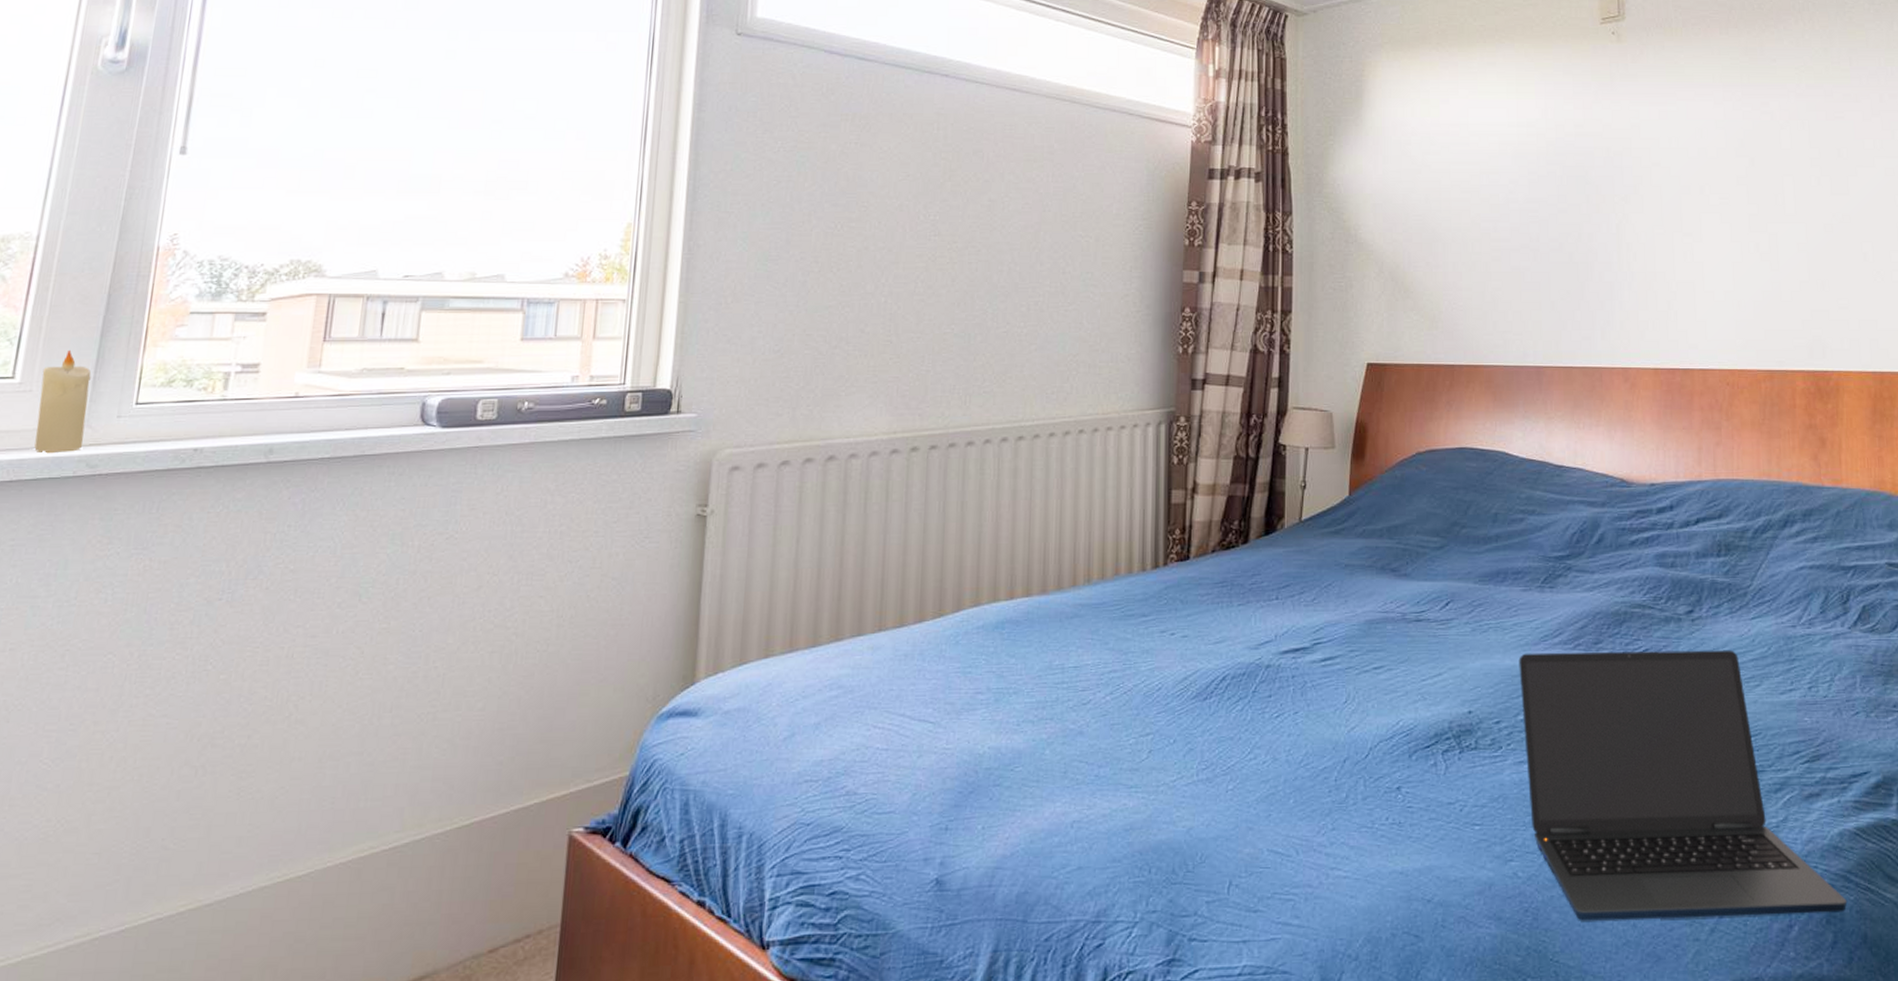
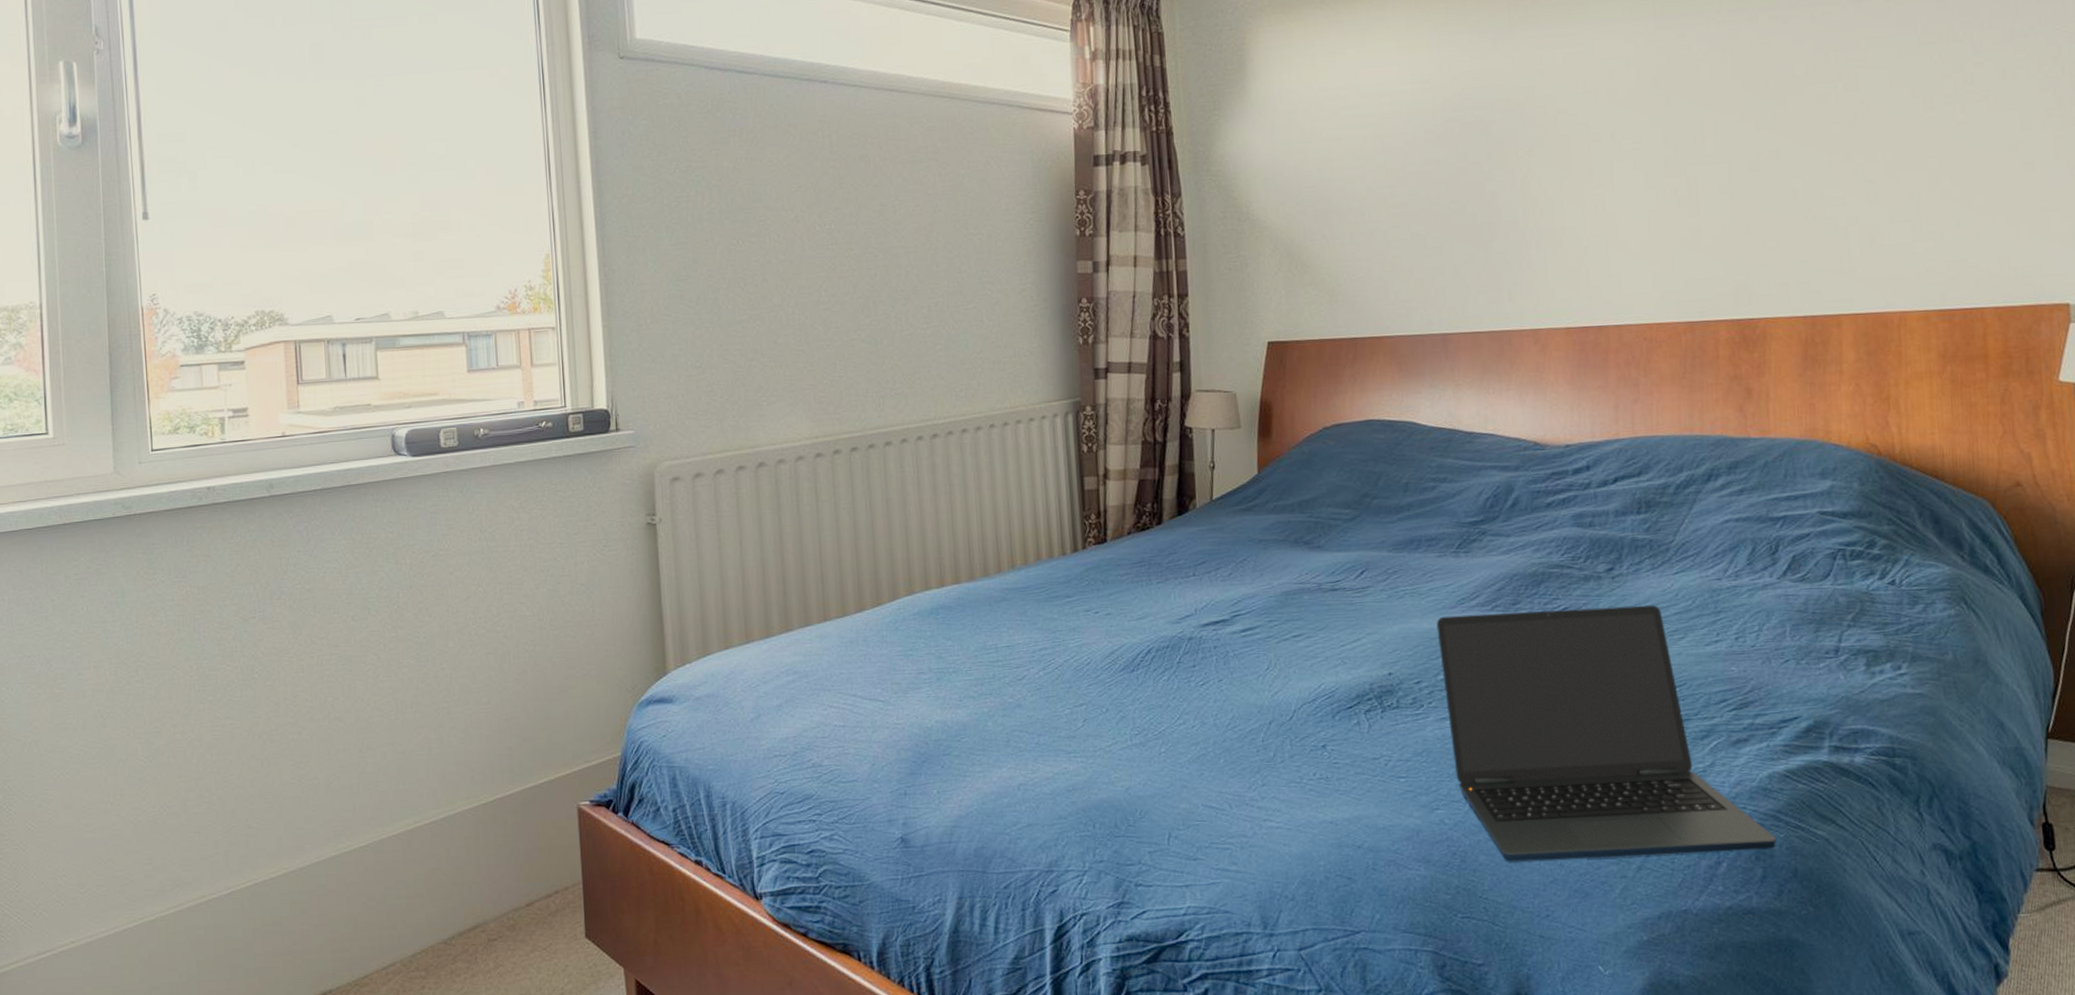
candle: present [34,349,91,452] -> none [69,405,115,498]

